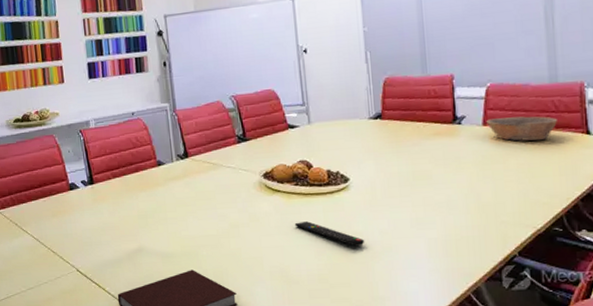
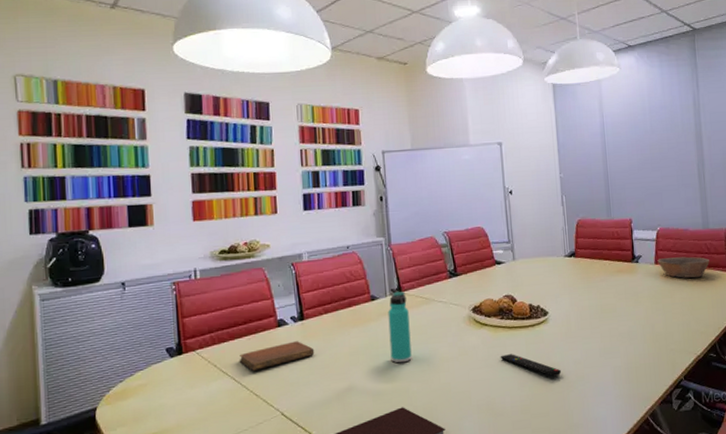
notebook: none [36,203,105,230] -> present [239,341,315,371]
thermos bottle: none [174,156,201,227] -> present [388,291,412,363]

